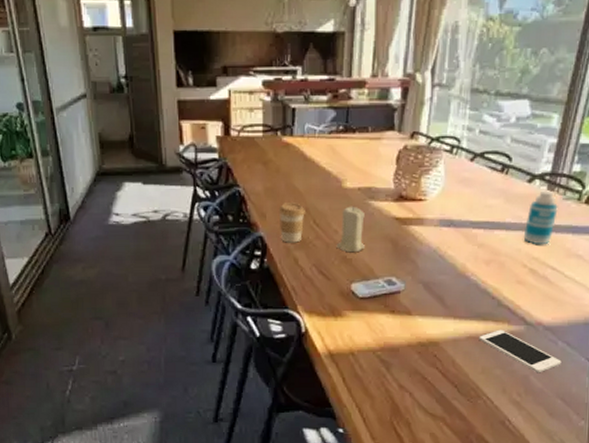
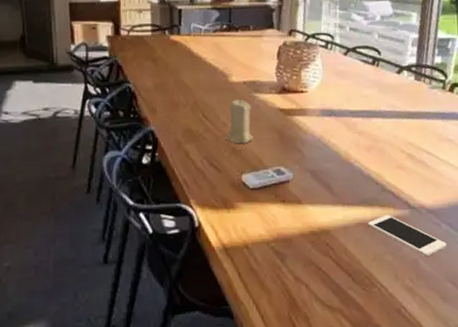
coffee cup: present [278,203,305,243] -> none [168,97,194,137]
bottle: present [523,190,558,245] -> none [398,80,426,131]

